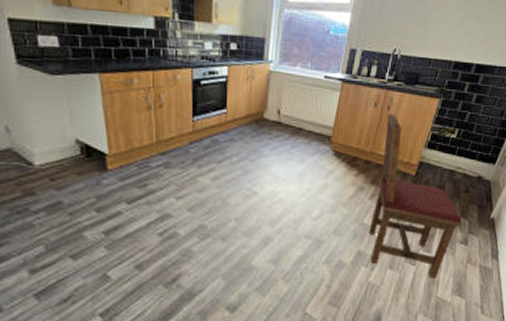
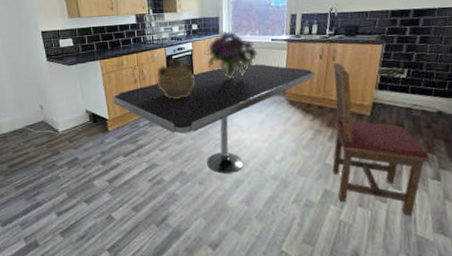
dining table: none [116,101,367,229] -> present [113,62,316,174]
ceramic jug: none [178,84,228,136] -> present [157,58,196,99]
bouquet: none [242,58,307,118] -> present [204,31,258,78]

